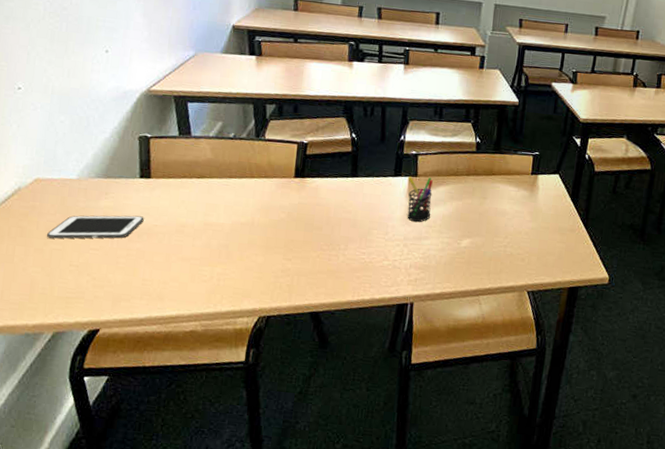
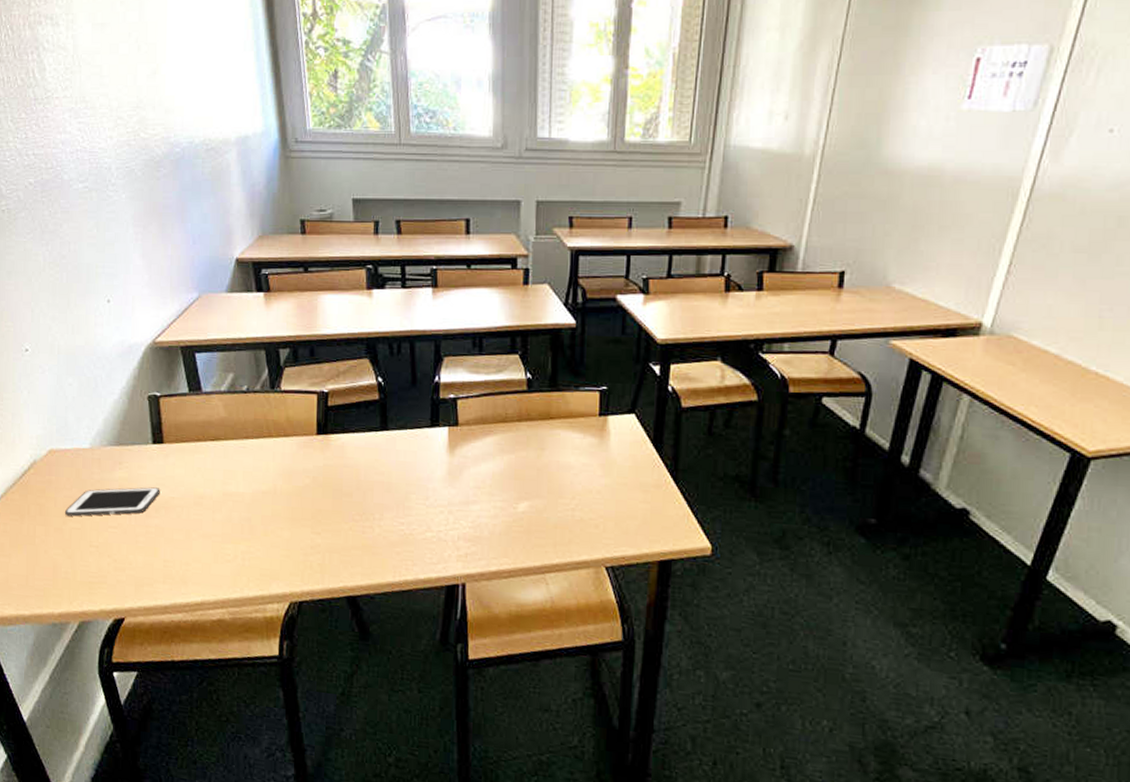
pen holder: present [407,177,433,223] -> none [447,426,478,483]

